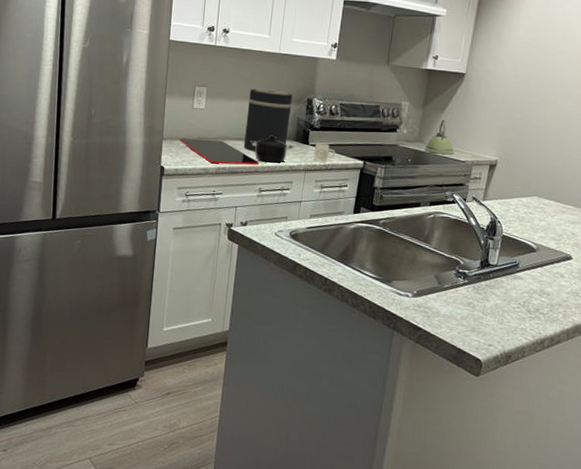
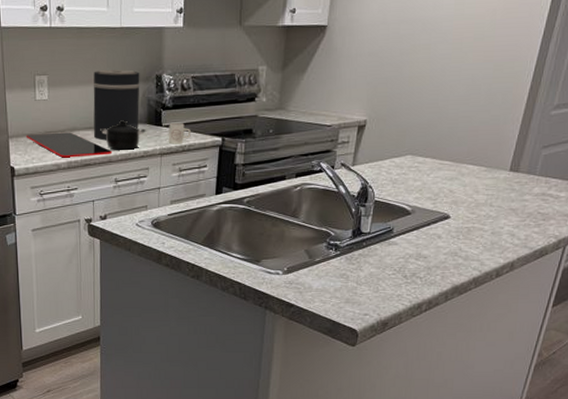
kettle: present [424,120,454,155] -> none [286,81,319,121]

